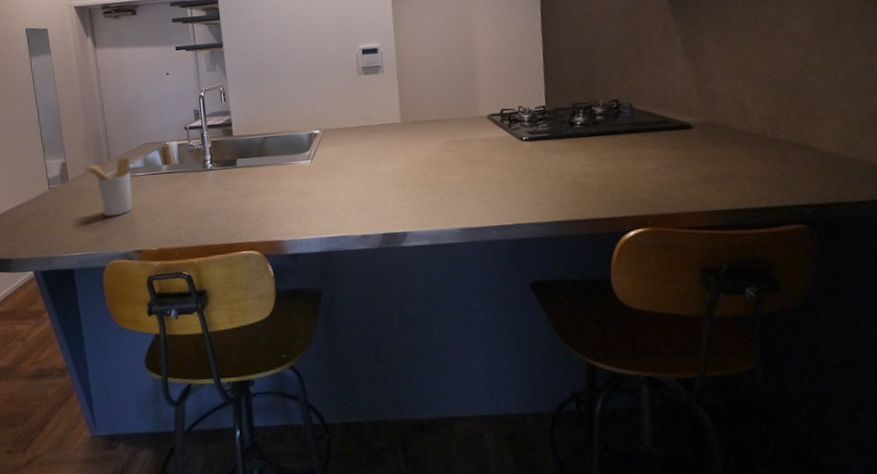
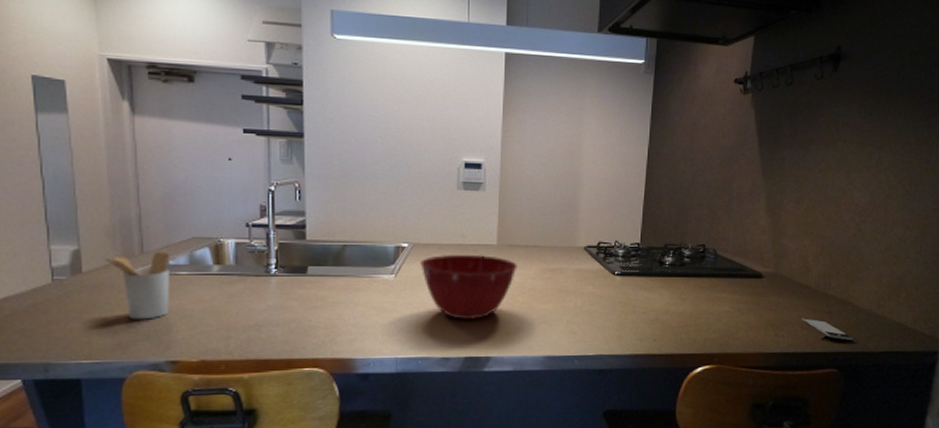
mixing bowl: none [332,133,423,198] -> present [420,254,517,321]
smartphone: none [749,168,821,191] -> present [802,318,853,341]

